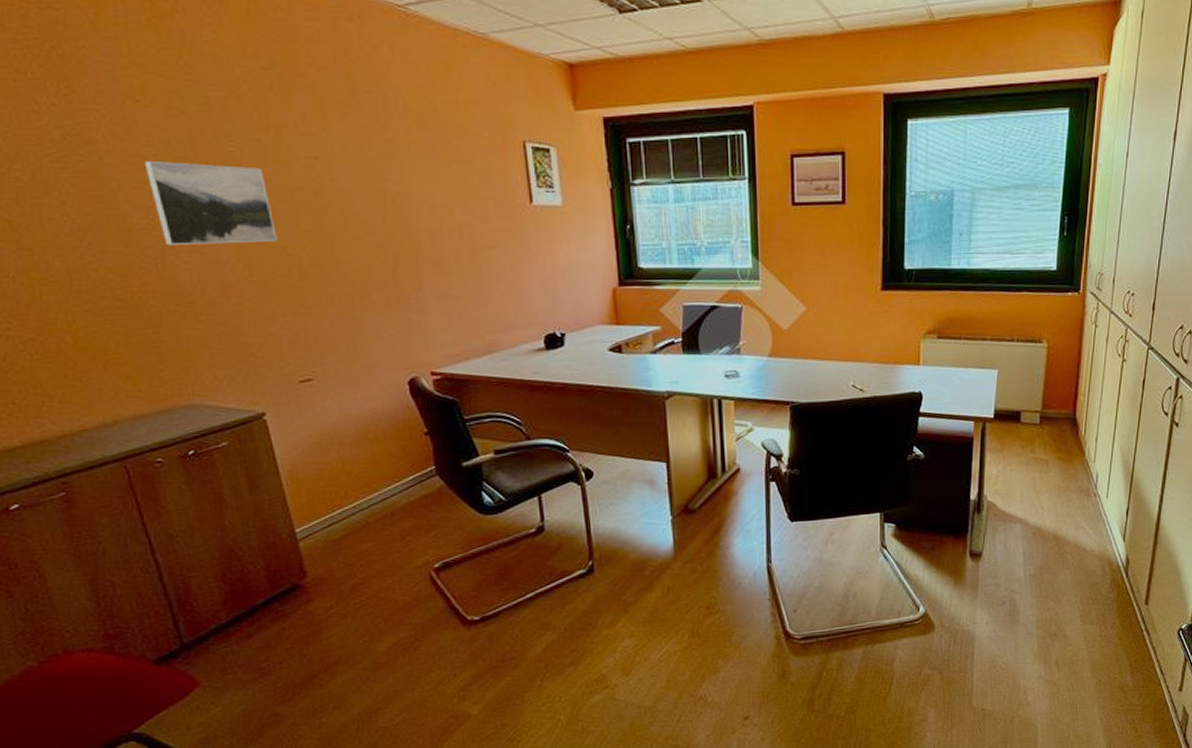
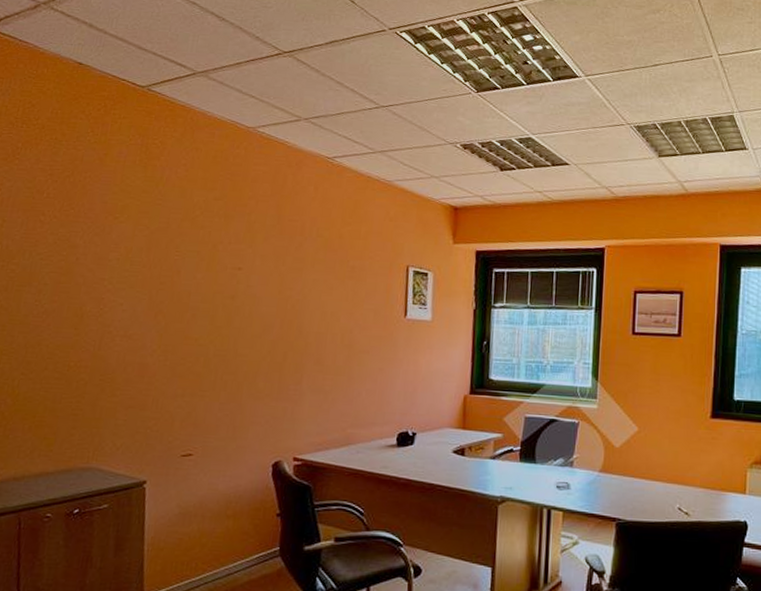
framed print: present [144,161,278,245] -> none [106,263,196,334]

